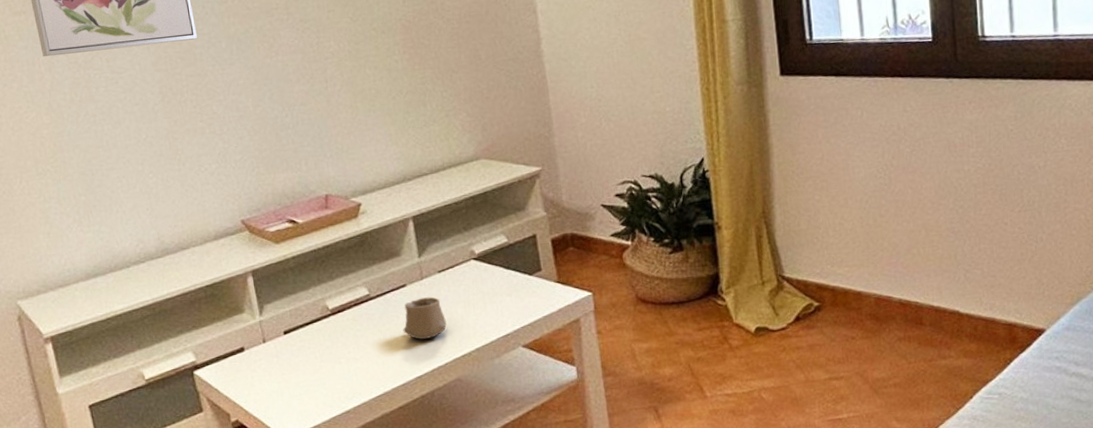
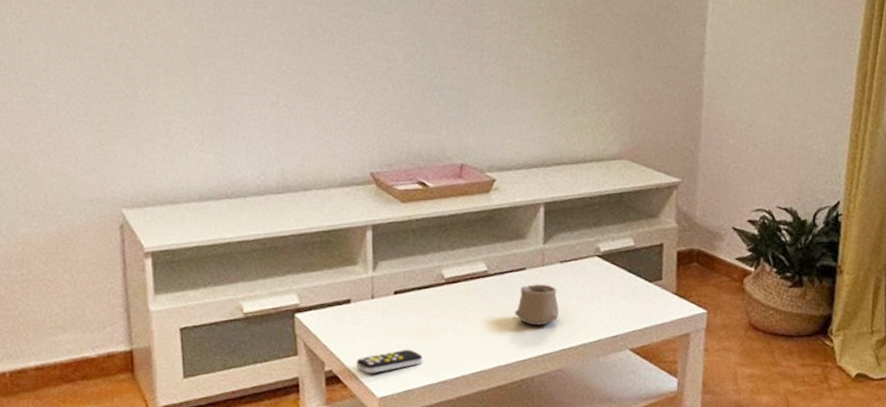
remote control: none [259,385,323,417] -> present [356,349,422,374]

